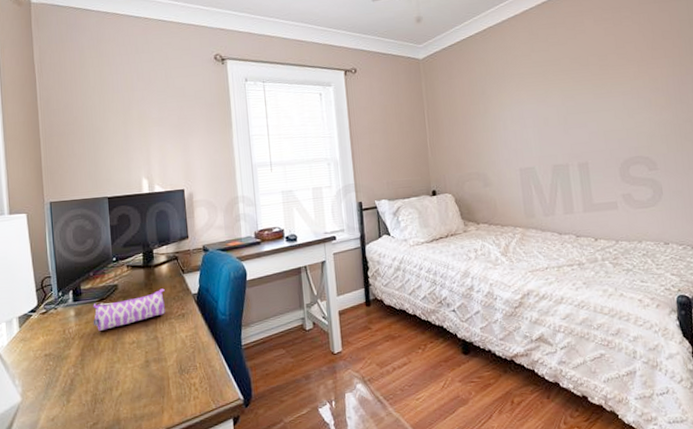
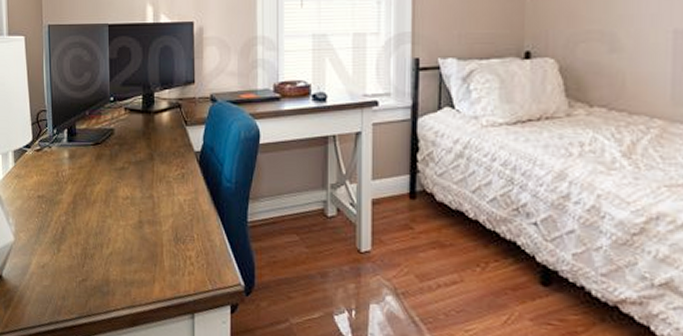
pencil case: present [93,288,165,331] -> none [86,140,164,179]

